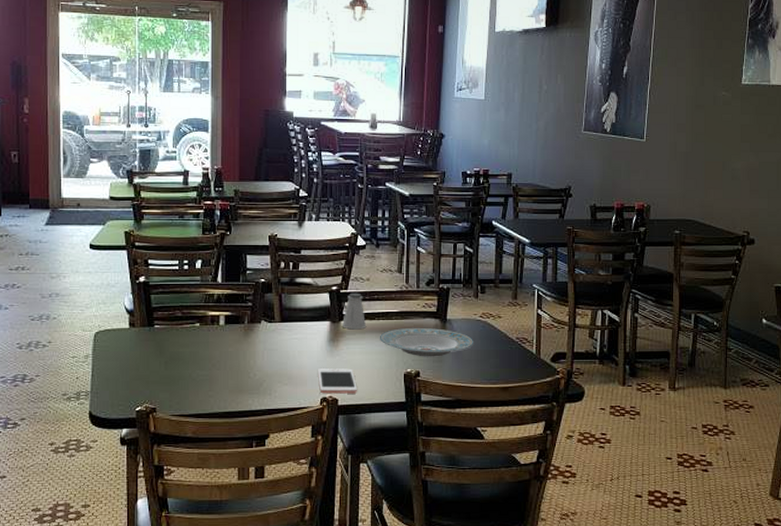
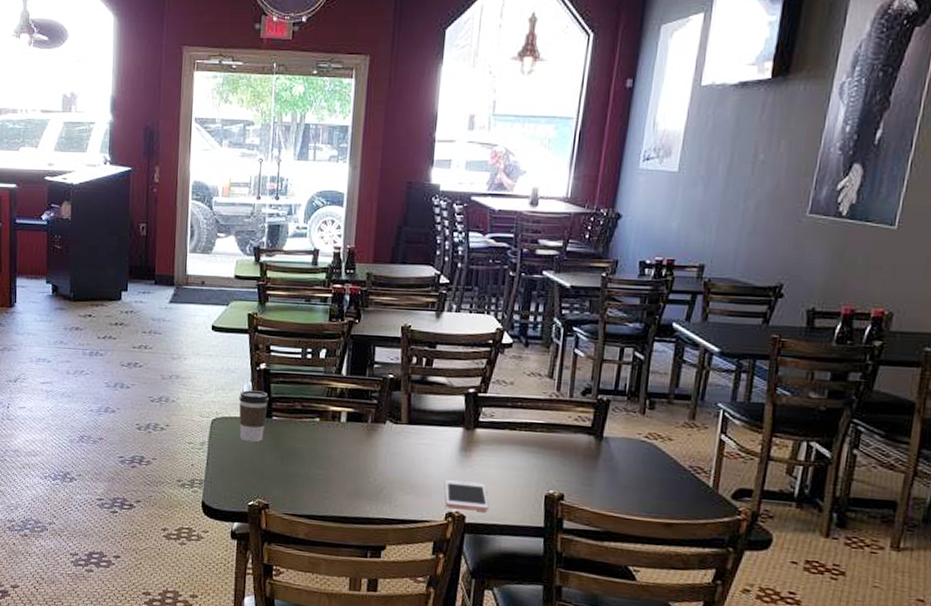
coffee cup: none [121,302,150,351] -> present [239,390,269,443]
saltshaker: present [343,292,366,330] -> none [477,397,505,440]
plate: present [379,327,474,357] -> none [519,442,635,480]

